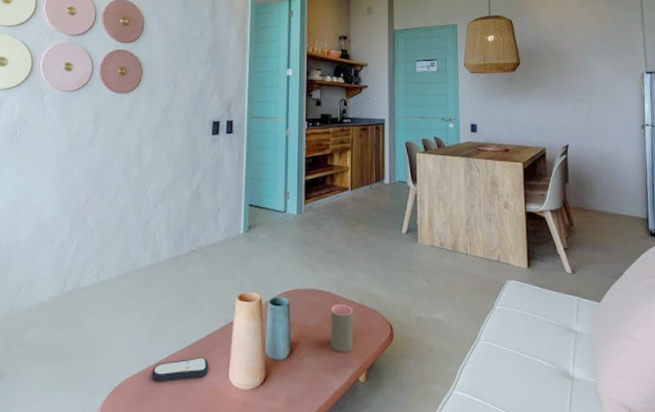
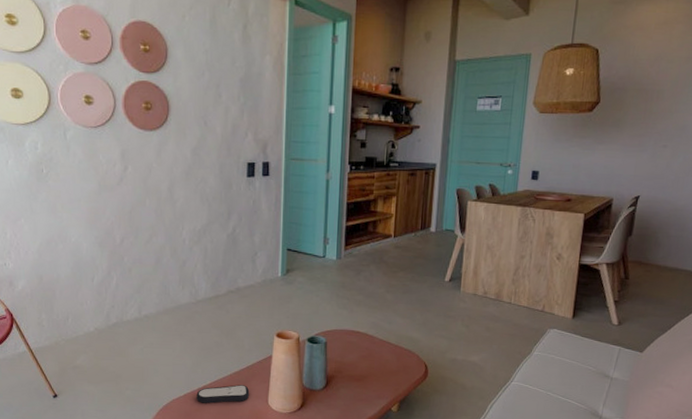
cup: present [330,303,354,352] -> none [365,344,390,386]

